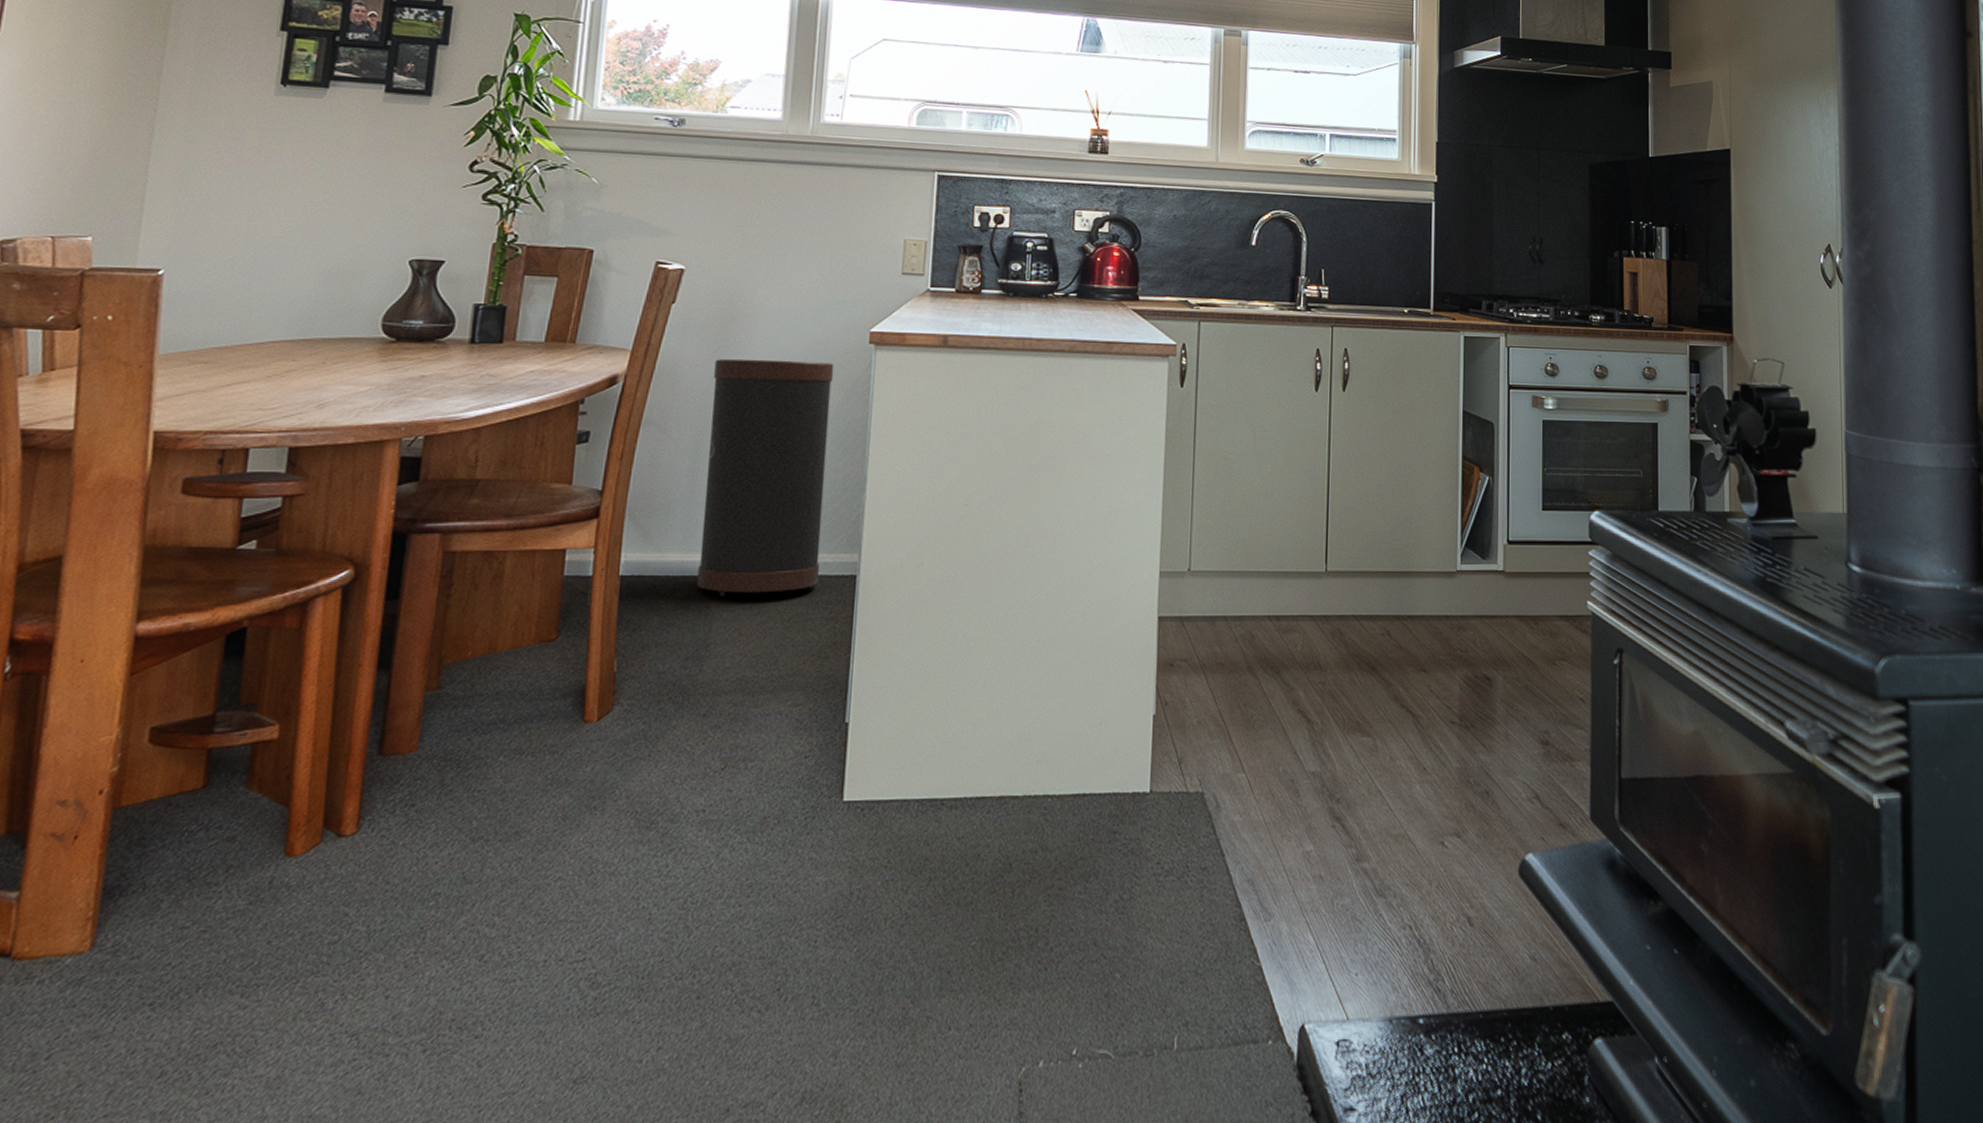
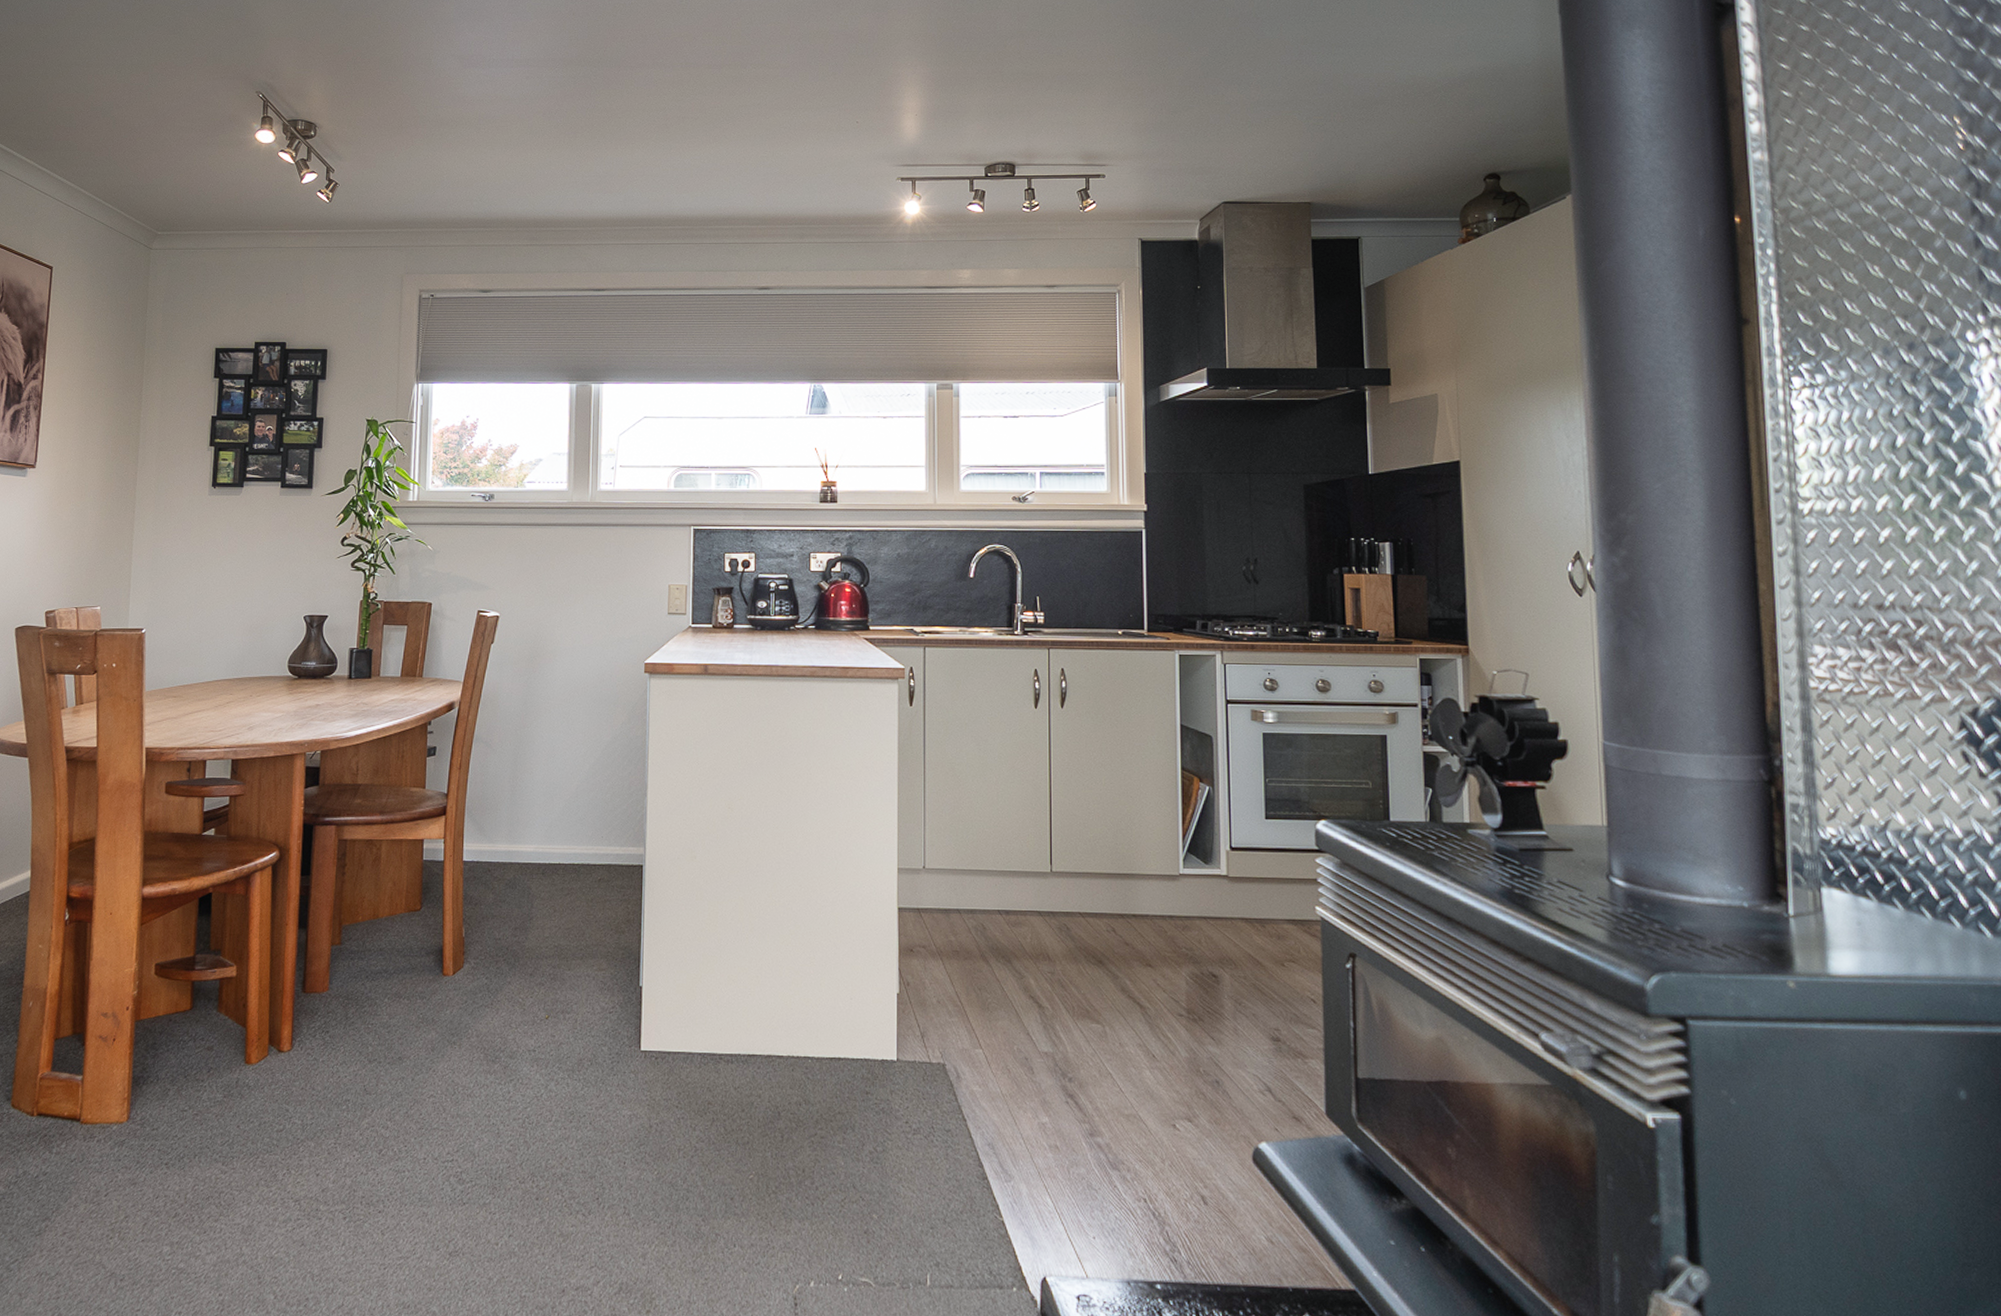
trash can: present [696,359,834,596] -> none [520,687,618,880]

